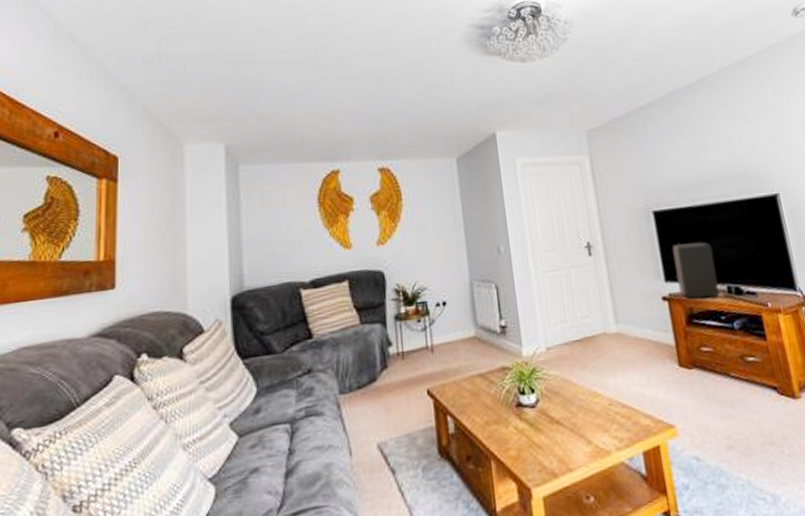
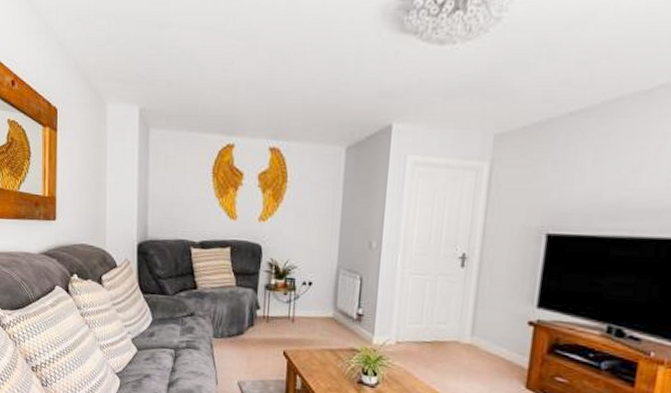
speaker: present [672,242,720,299] -> none [550,273,605,335]

